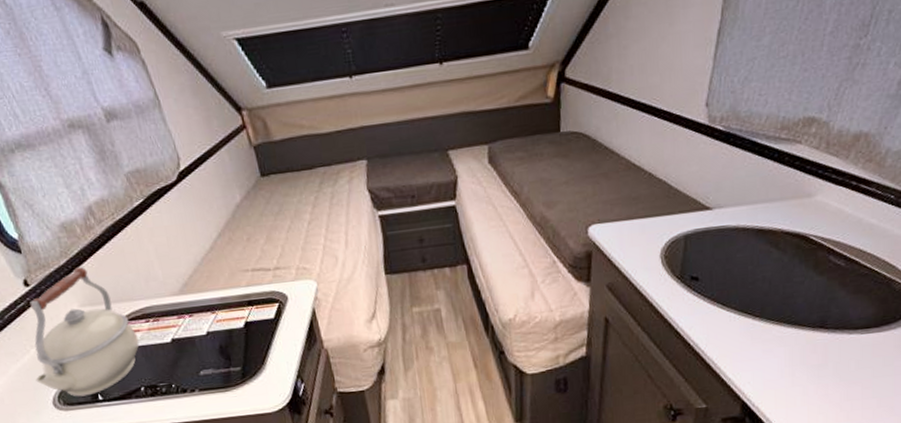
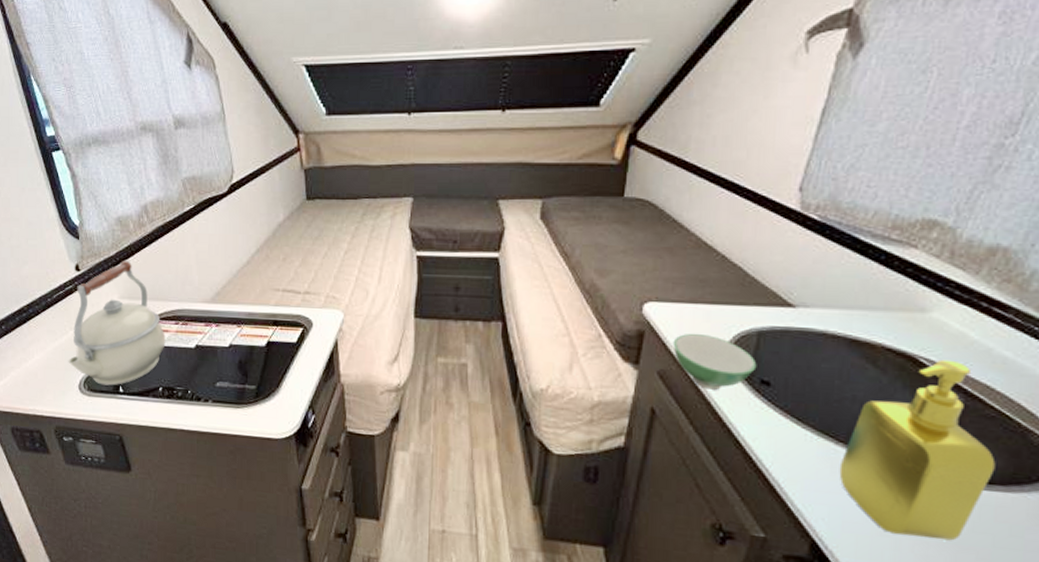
bowl: none [616,245,687,293] -> present [673,333,757,390]
soap dispenser: none [758,233,870,383] -> present [839,359,996,541]

